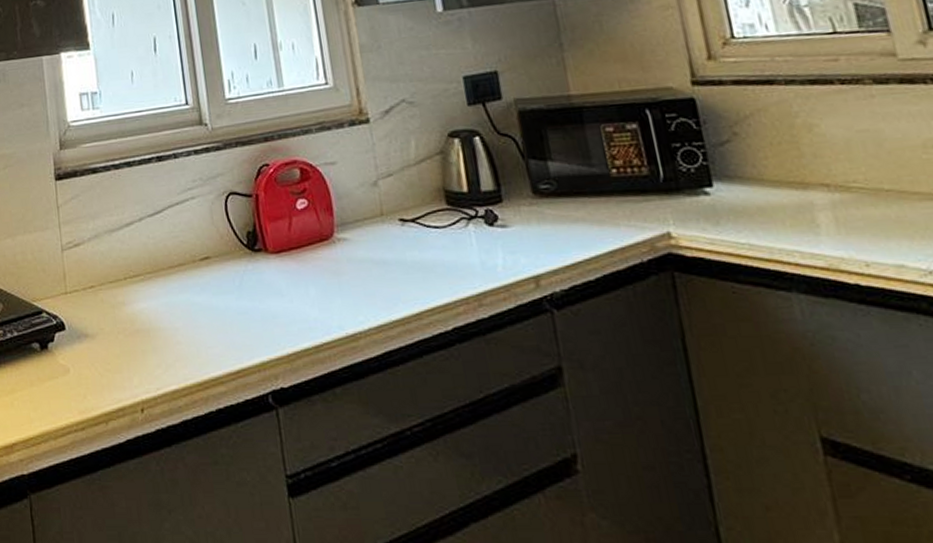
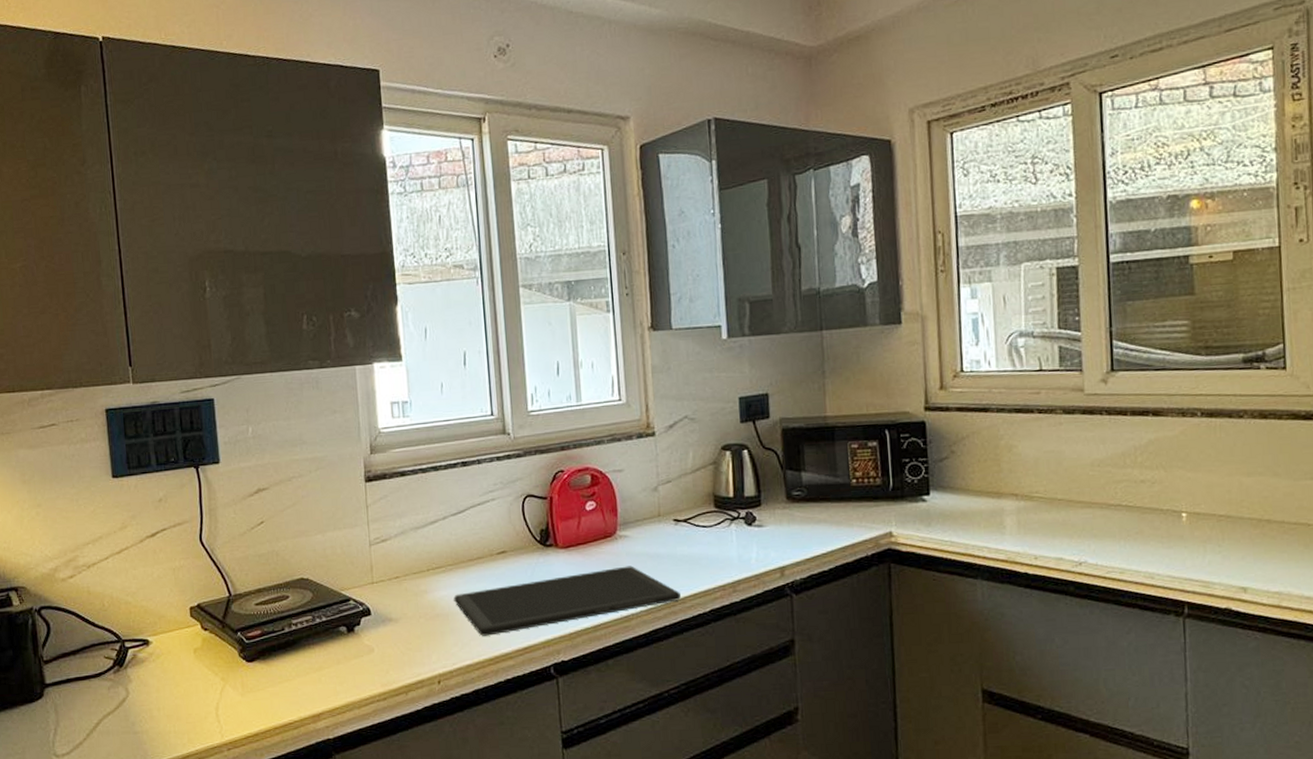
cutting board: none [154,274,416,356] -> present [454,565,681,636]

